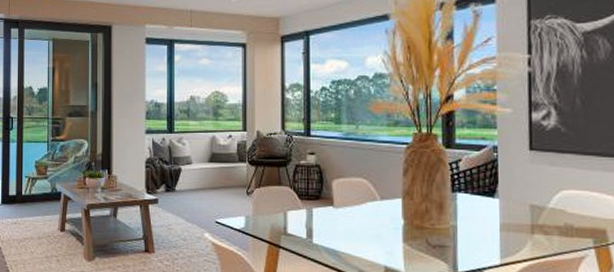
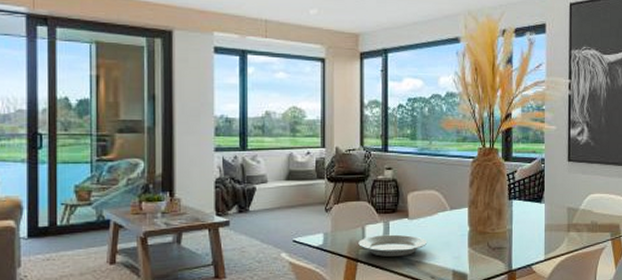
plate: none [280,222,354,246] -> present [358,234,427,257]

